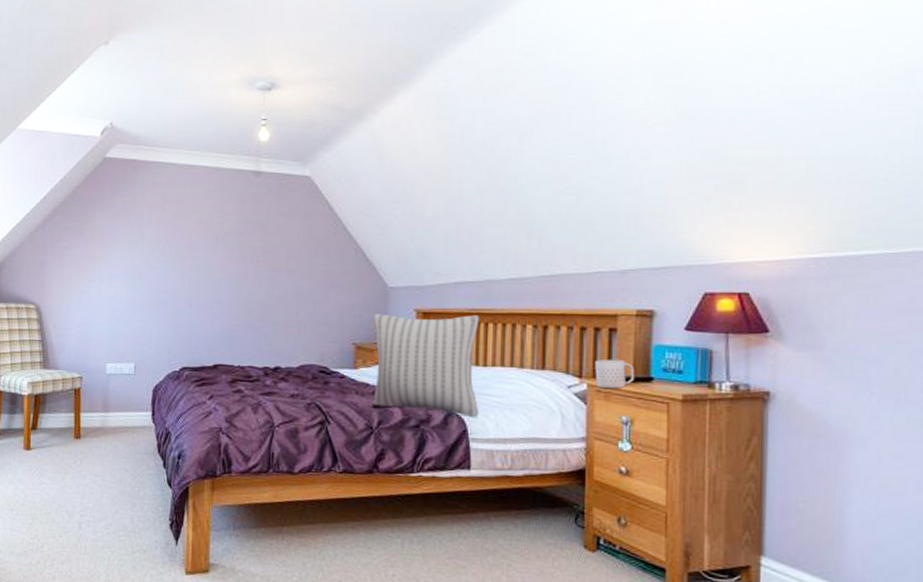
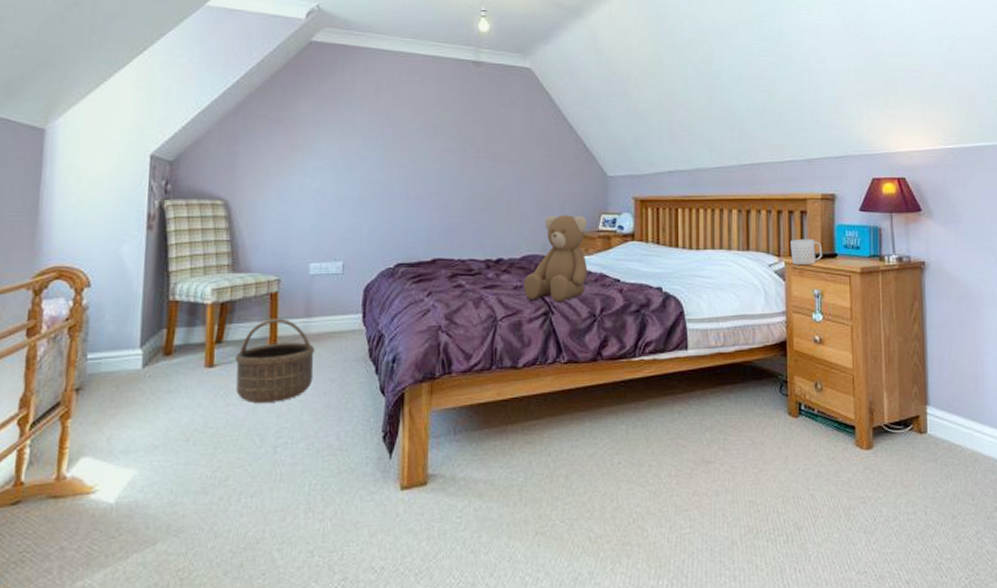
basket: none [47,411,112,485] -> present [234,319,315,403]
teddy bear: none [300,326,366,413] -> present [523,215,588,302]
pillow: present [372,313,480,417] -> none [594,202,694,298]

